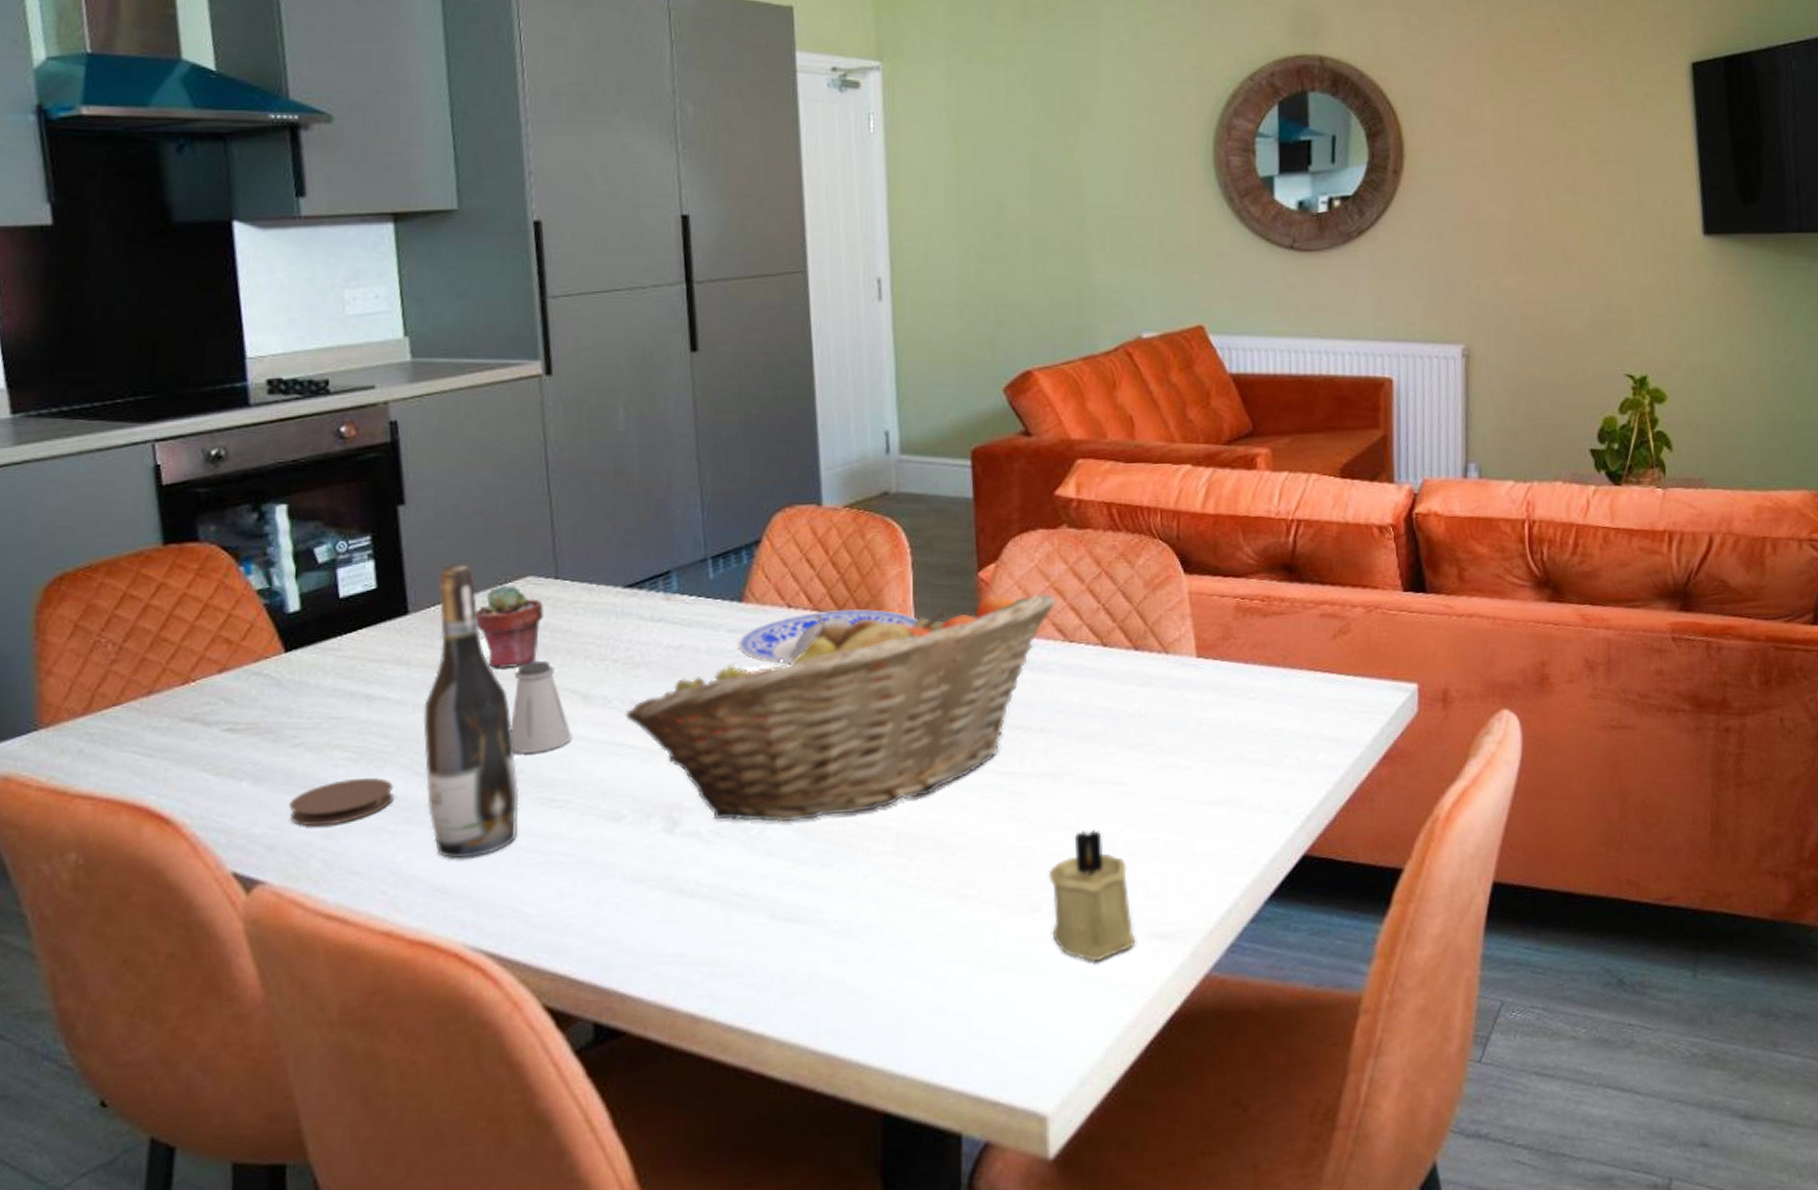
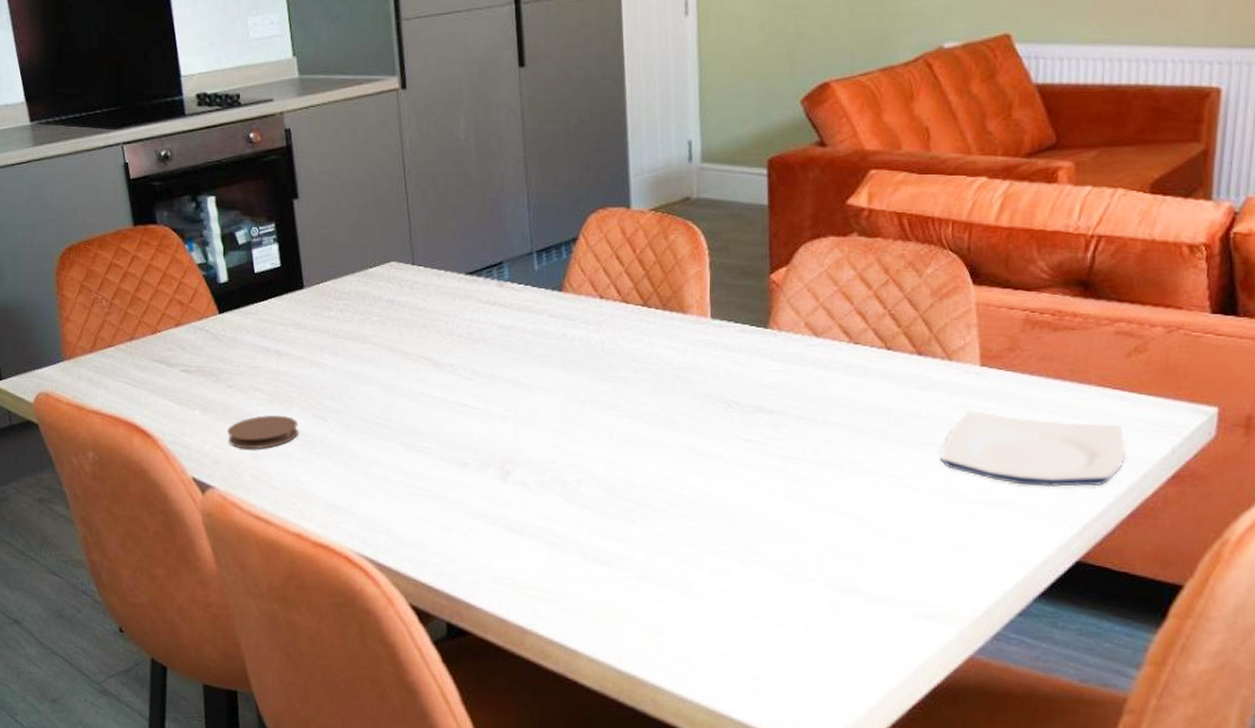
wine bottle: present [423,563,519,860] -> none [317,248,389,485]
potted succulent: present [475,584,545,668] -> none [353,267,405,336]
saltshaker: present [510,661,572,754] -> none [381,333,427,406]
fruit basket: present [625,594,1056,823] -> none [468,295,843,482]
plate: present [738,608,919,665] -> none [558,302,714,349]
candle: present [1048,829,1136,961] -> none [824,515,904,630]
plate: none [1163,704,1339,780] -> present [940,409,1126,488]

